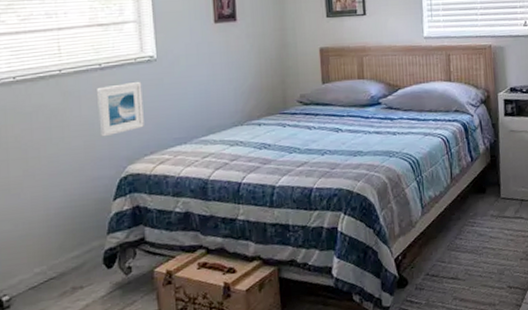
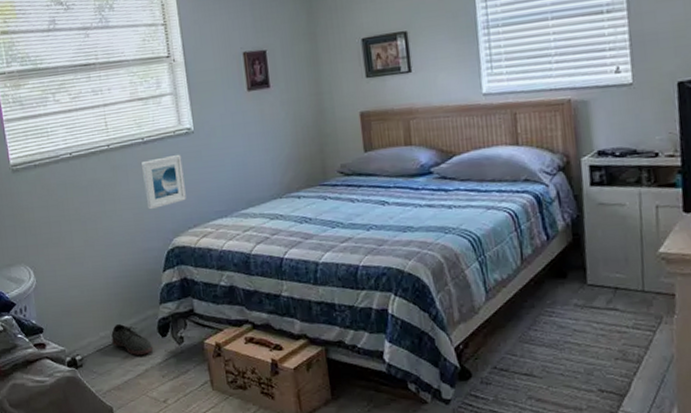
shoe: none [48,257,97,290] -> present [111,323,154,355]

